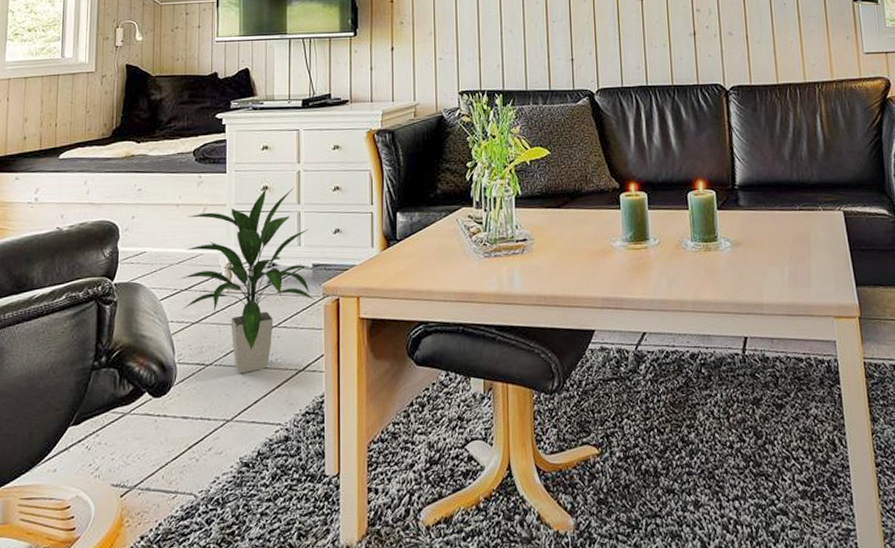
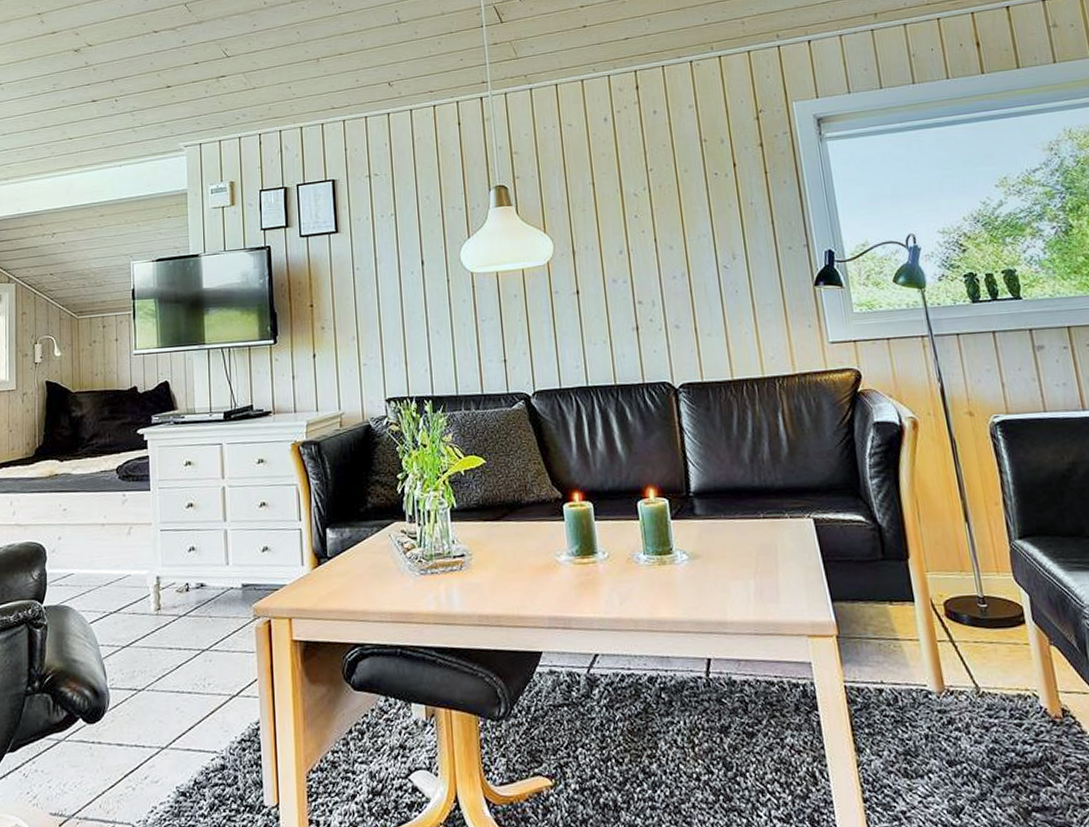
indoor plant: present [179,186,314,374] -> none [108,503,245,700]

